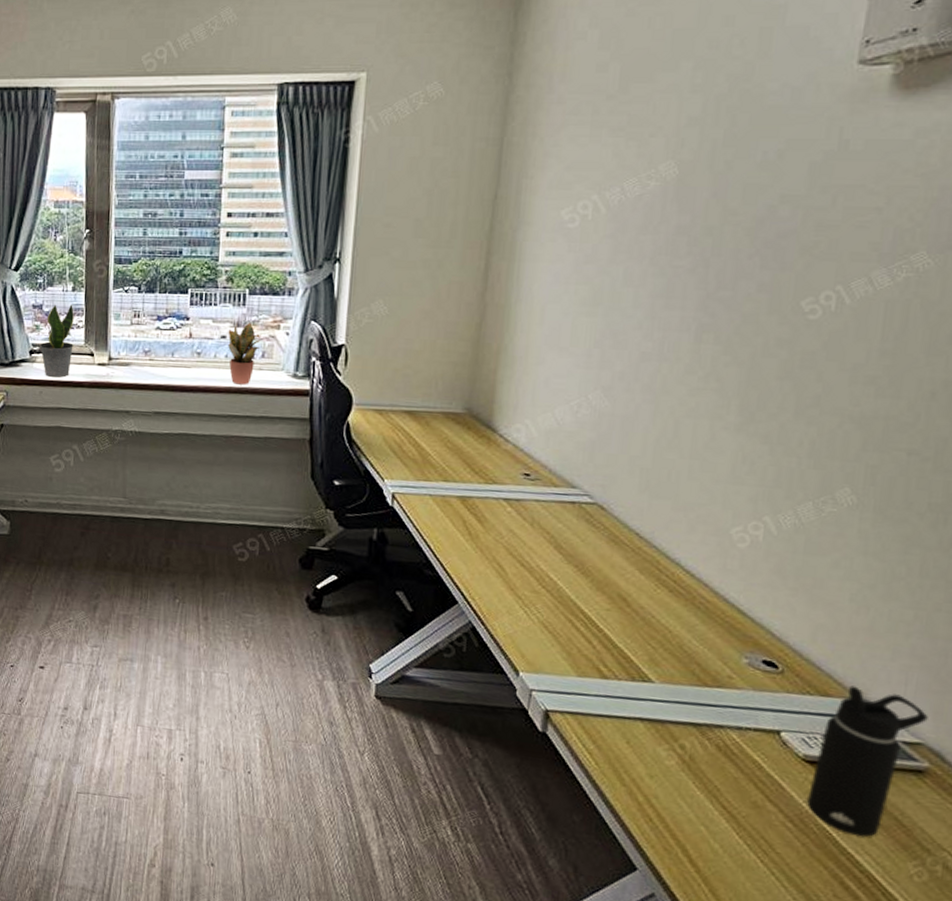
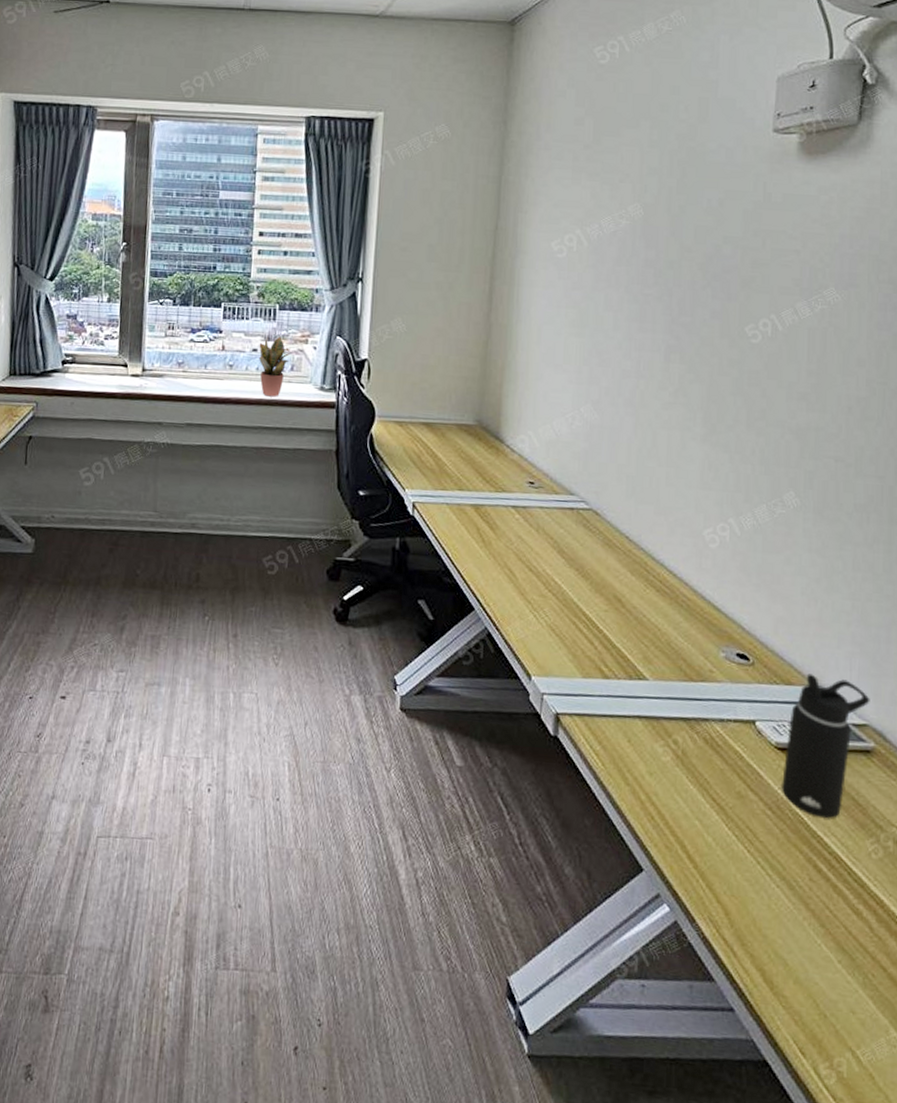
potted plant: present [39,305,74,378] -> none [72,315,109,389]

